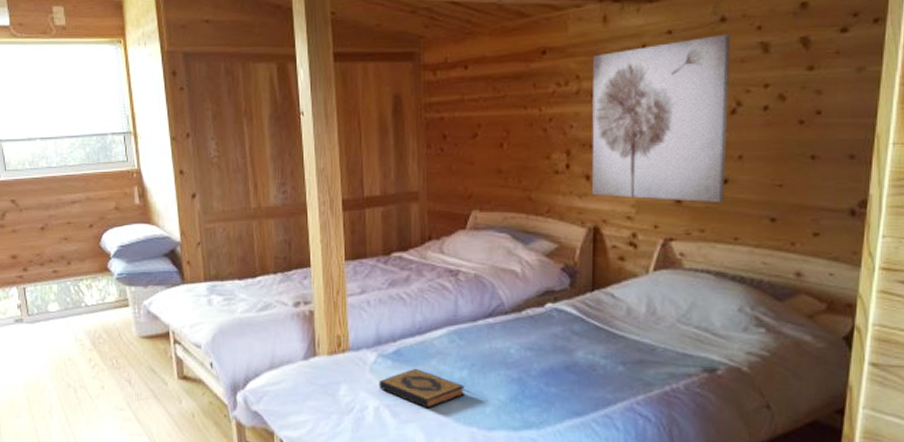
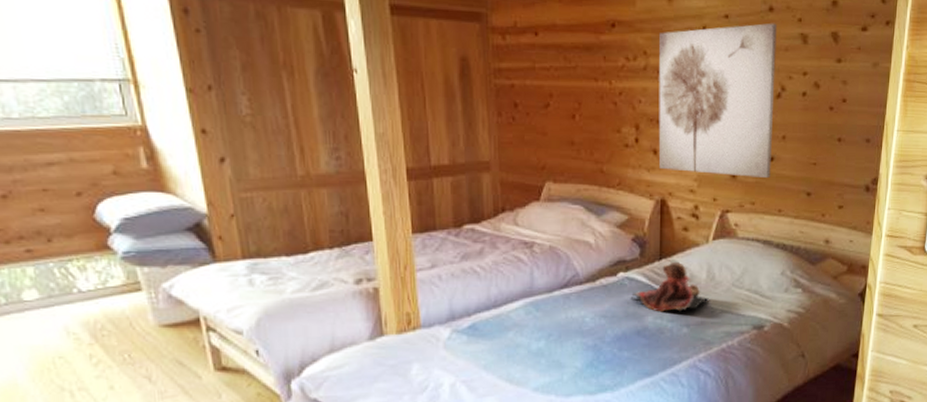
hardback book: present [379,368,466,409] -> none [454,341,543,381]
teddy bear: none [558,294,650,348] -> present [630,262,710,312]

